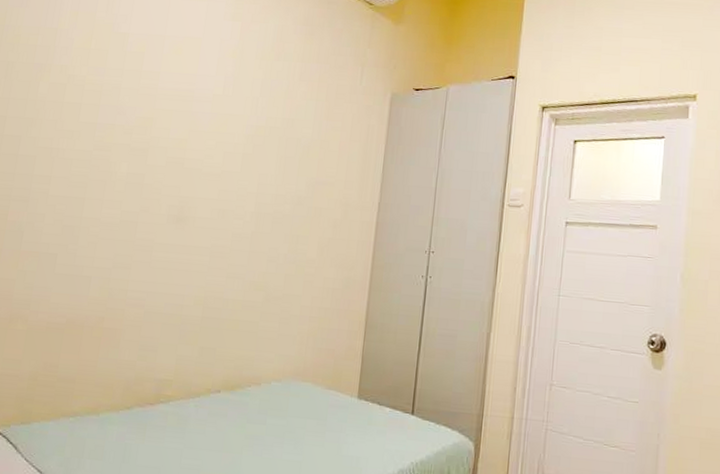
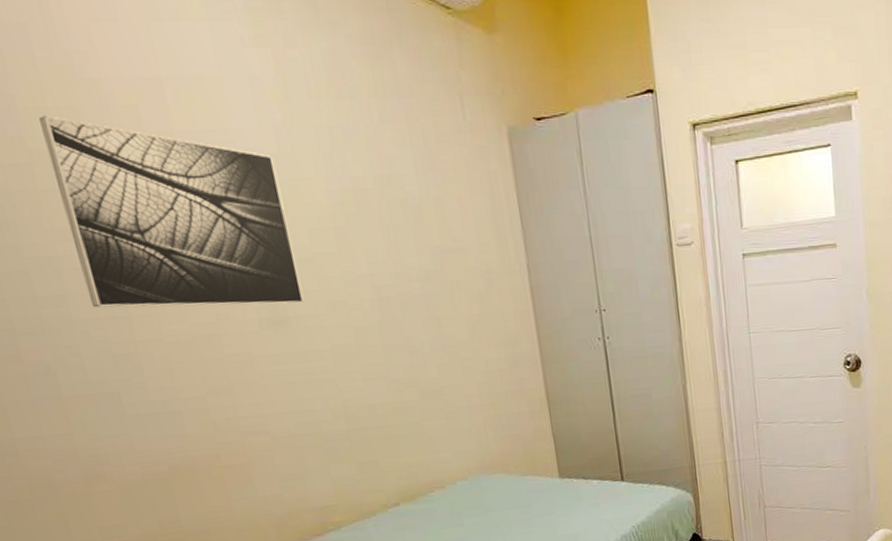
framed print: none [65,54,218,207] -> present [39,116,305,308]

